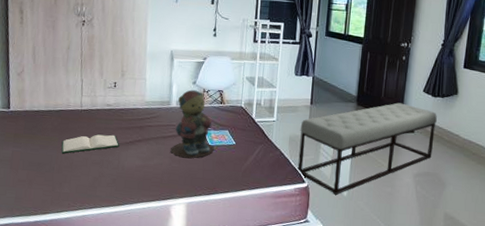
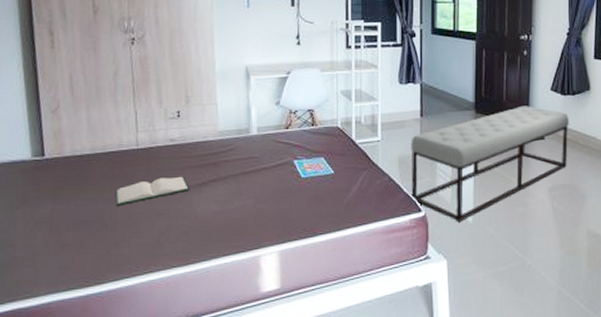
teddy bear: present [170,90,214,159] -> none [254,112,308,196]

